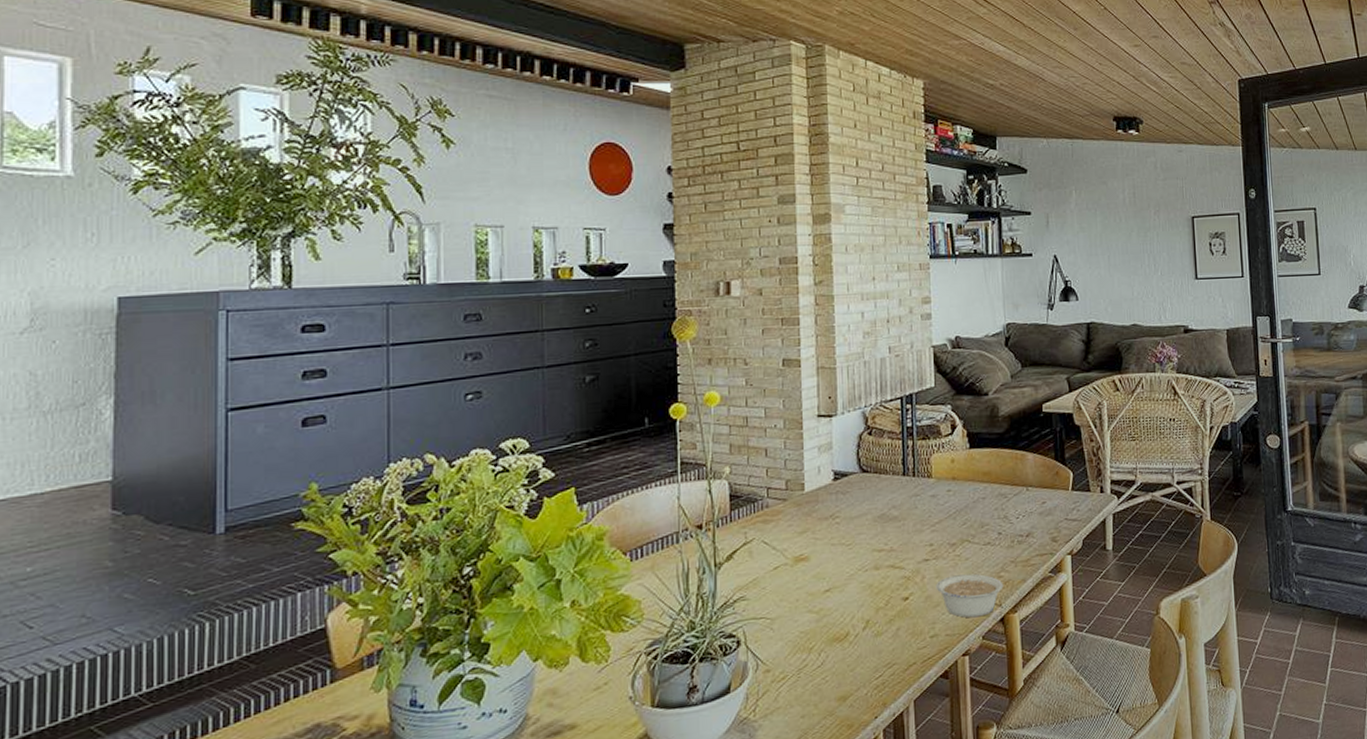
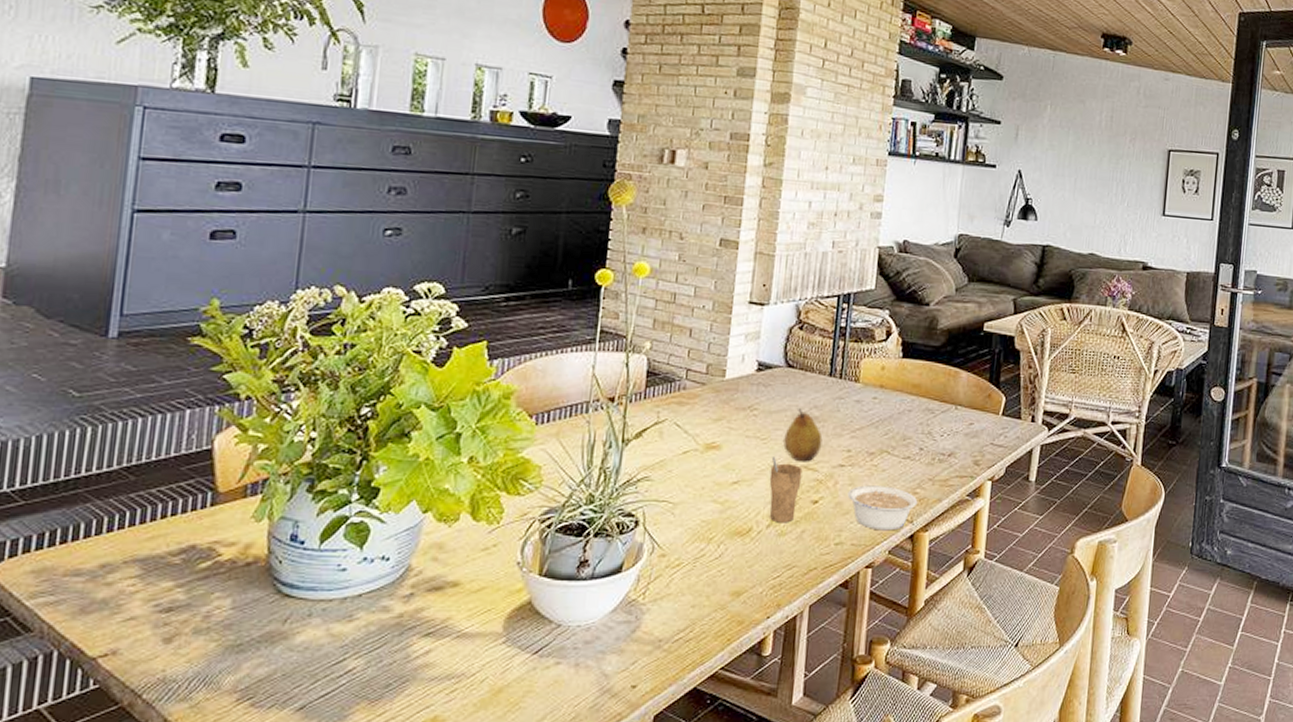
cup: none [858,560,890,624] -> present [769,457,803,523]
fruit: none [868,510,905,562] -> present [783,408,823,462]

